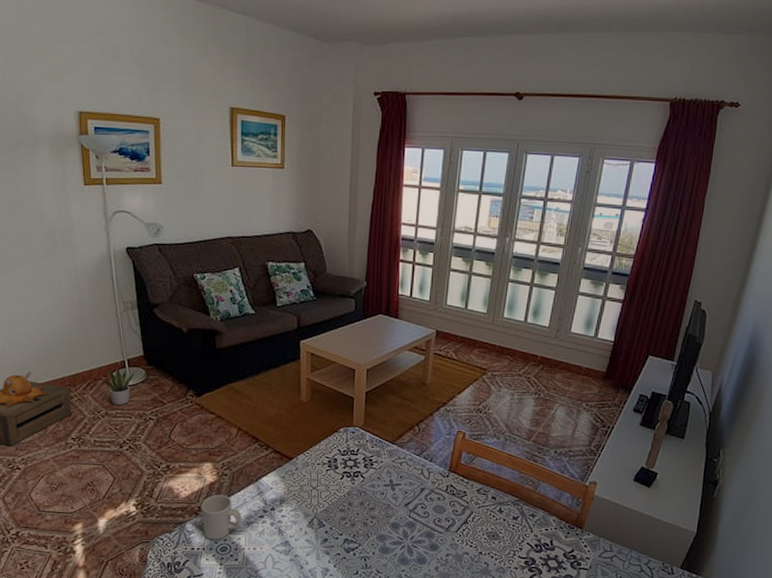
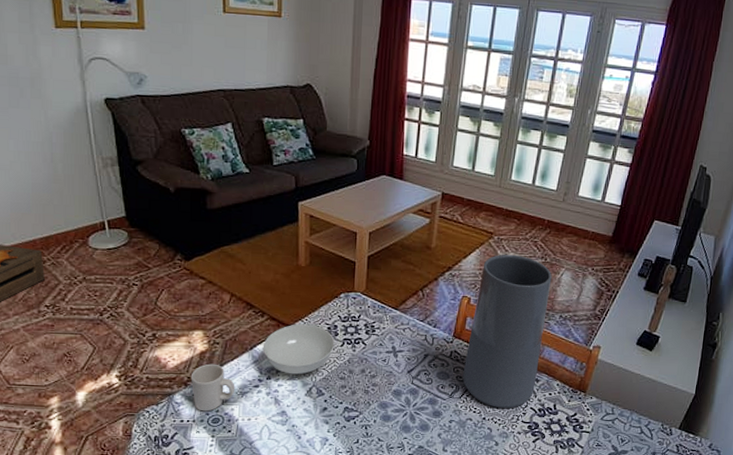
potted plant: present [103,366,136,406] -> none [80,228,117,271]
bowl: none [267,457,335,506] -> present [262,324,335,375]
vase: none [458,390,546,544] -> present [462,254,552,409]

